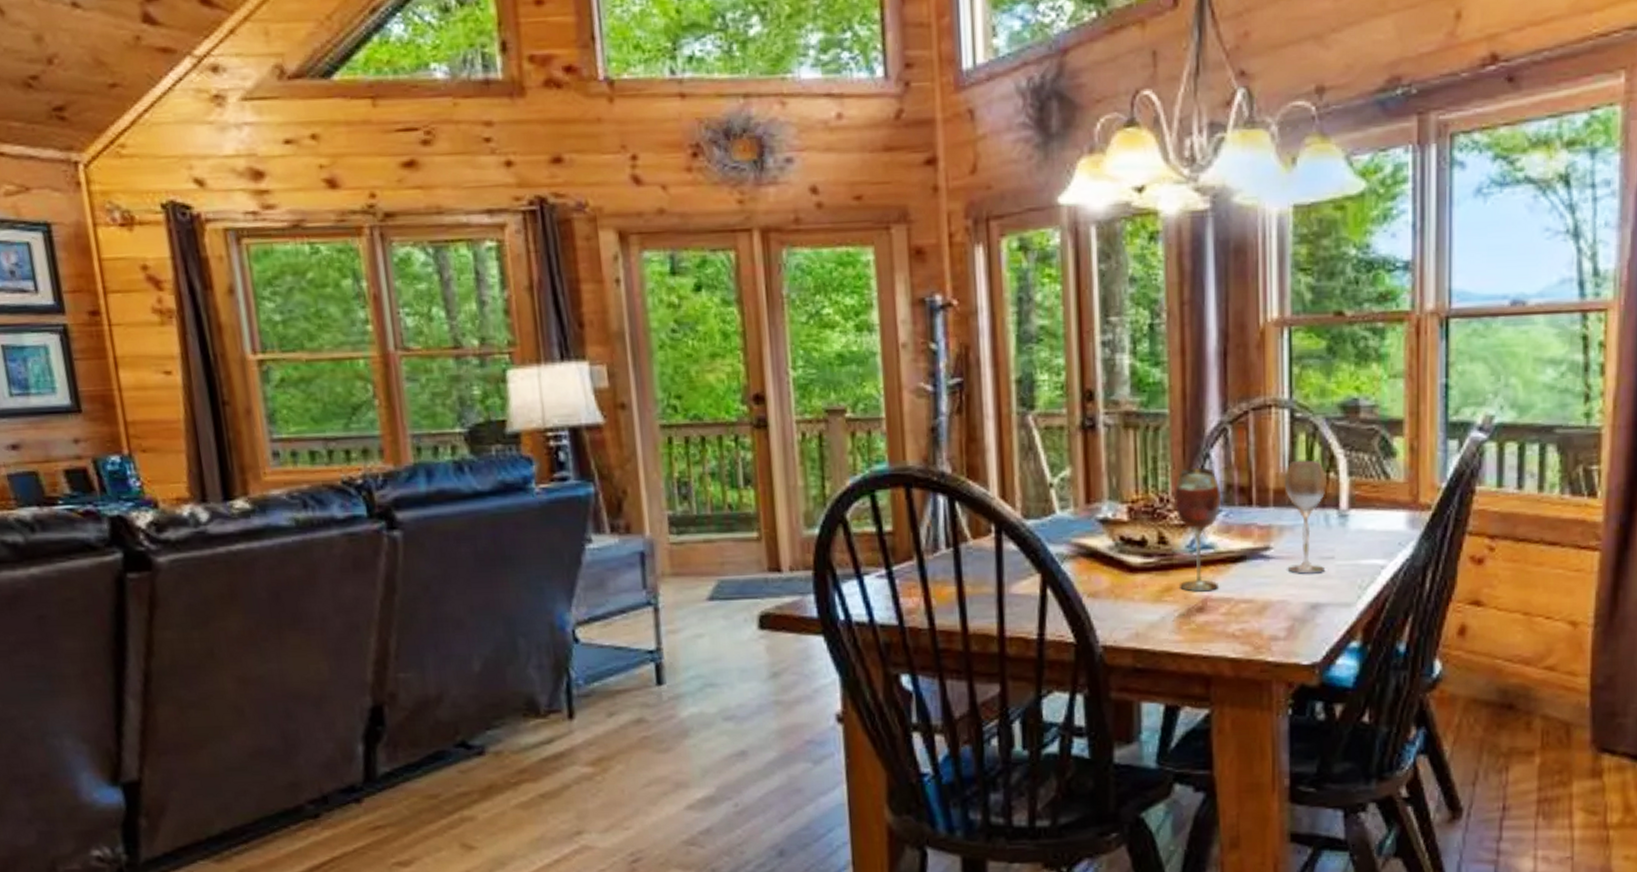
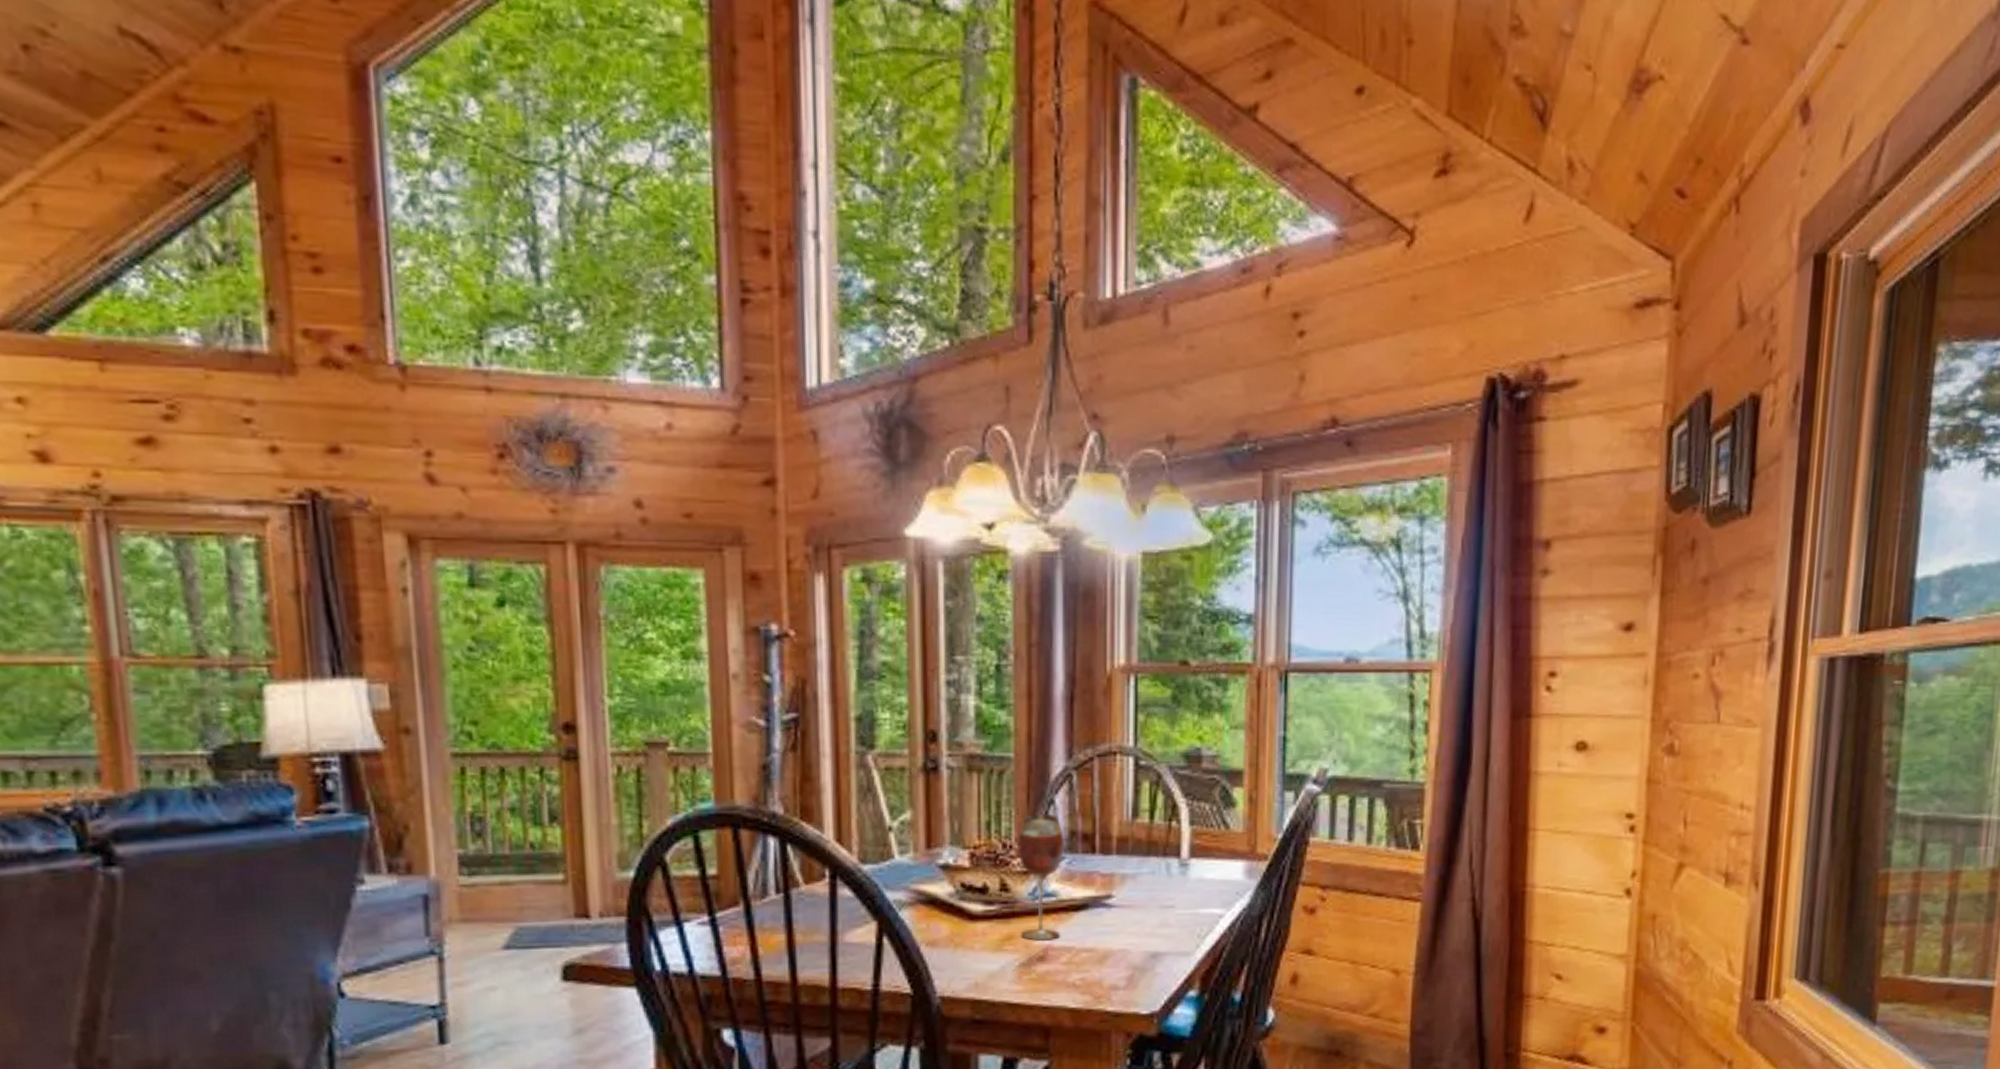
wineglass: present [1284,460,1326,574] -> none [1127,808,1169,923]

